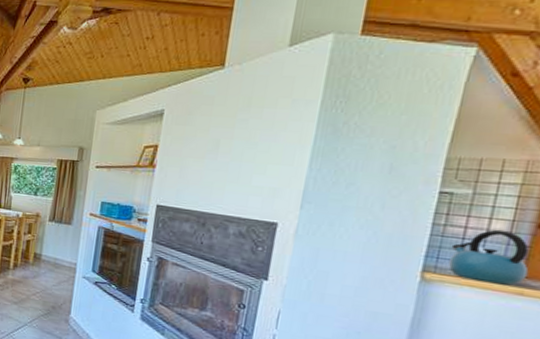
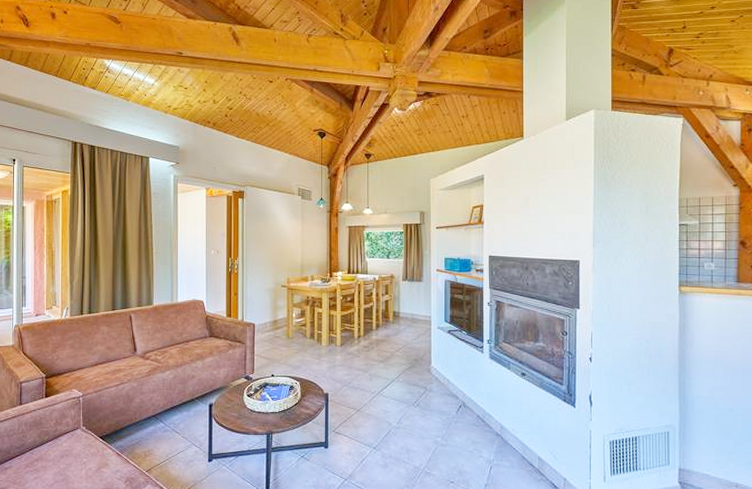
kettle: present [447,230,529,286] -> none [693,249,741,289]

